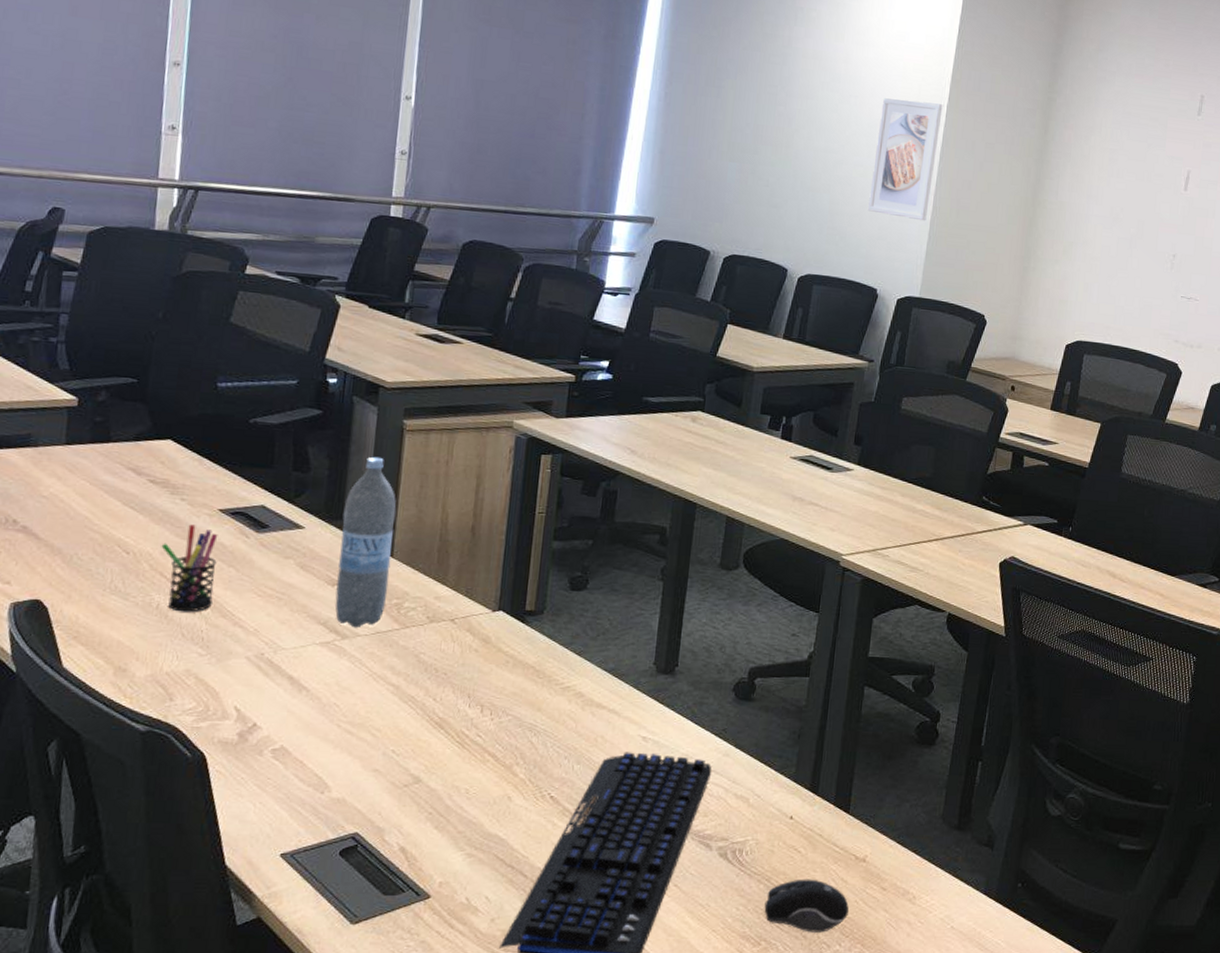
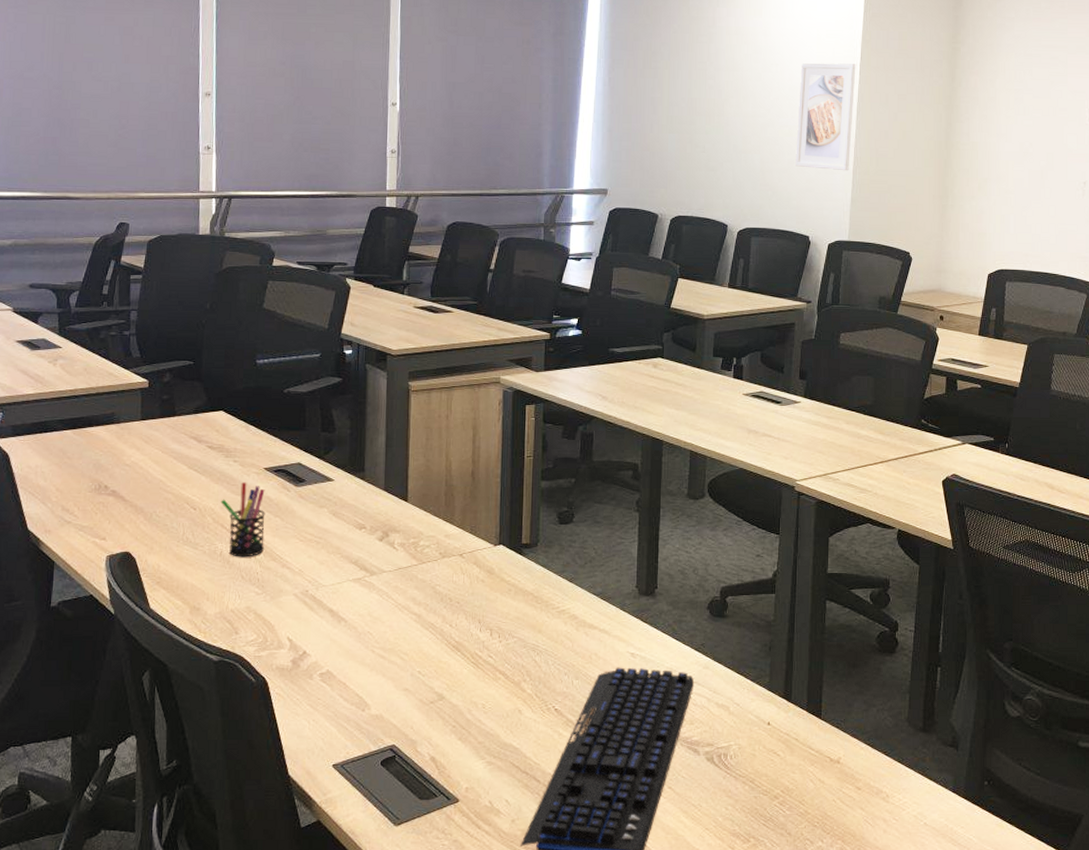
water bottle: present [334,456,397,628] -> none [363,415,408,566]
computer mouse: present [764,879,850,933] -> none [751,780,829,830]

